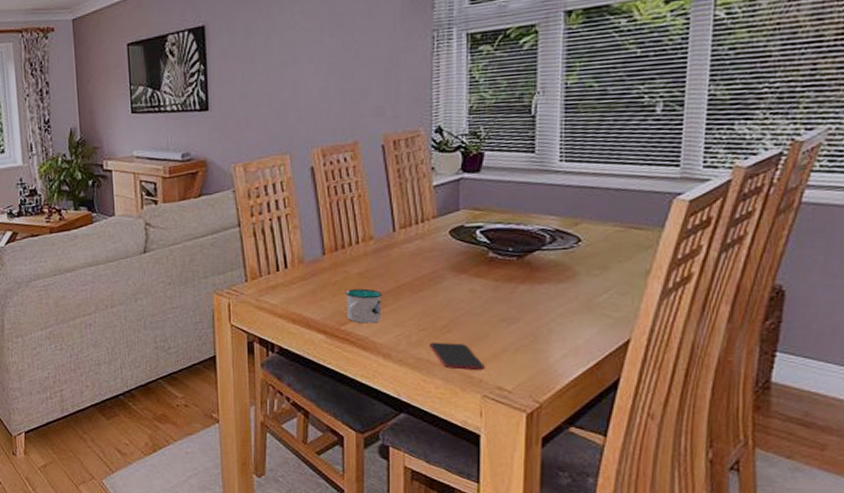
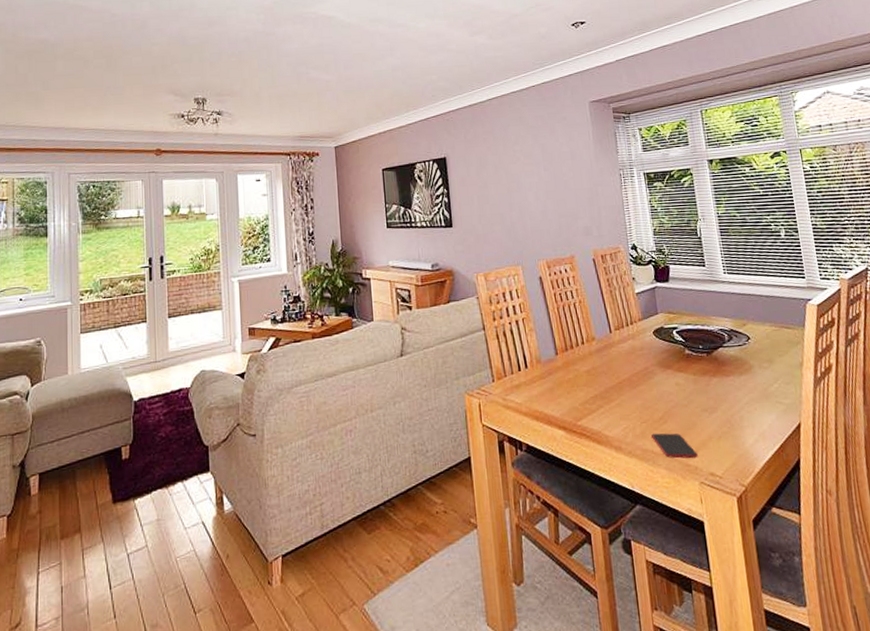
mug: present [346,288,382,324] -> none [578,385,609,418]

